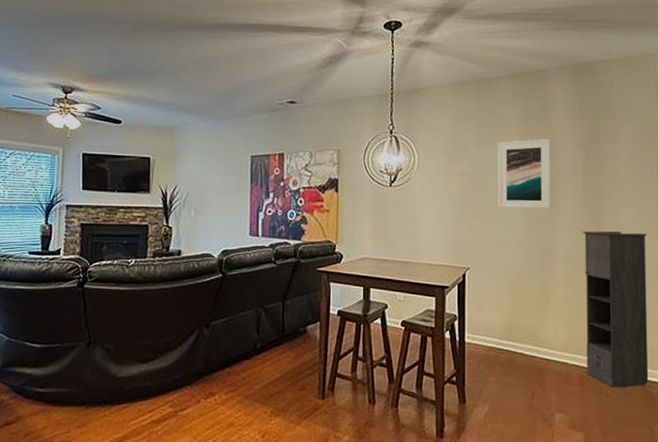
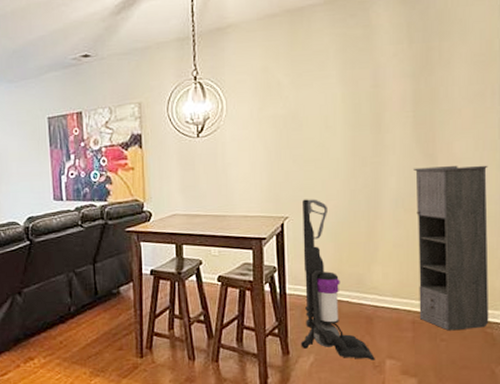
vacuum cleaner: none [477,252,545,413] -> present [301,199,375,360]
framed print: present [497,138,552,210] -> none [315,69,377,151]

